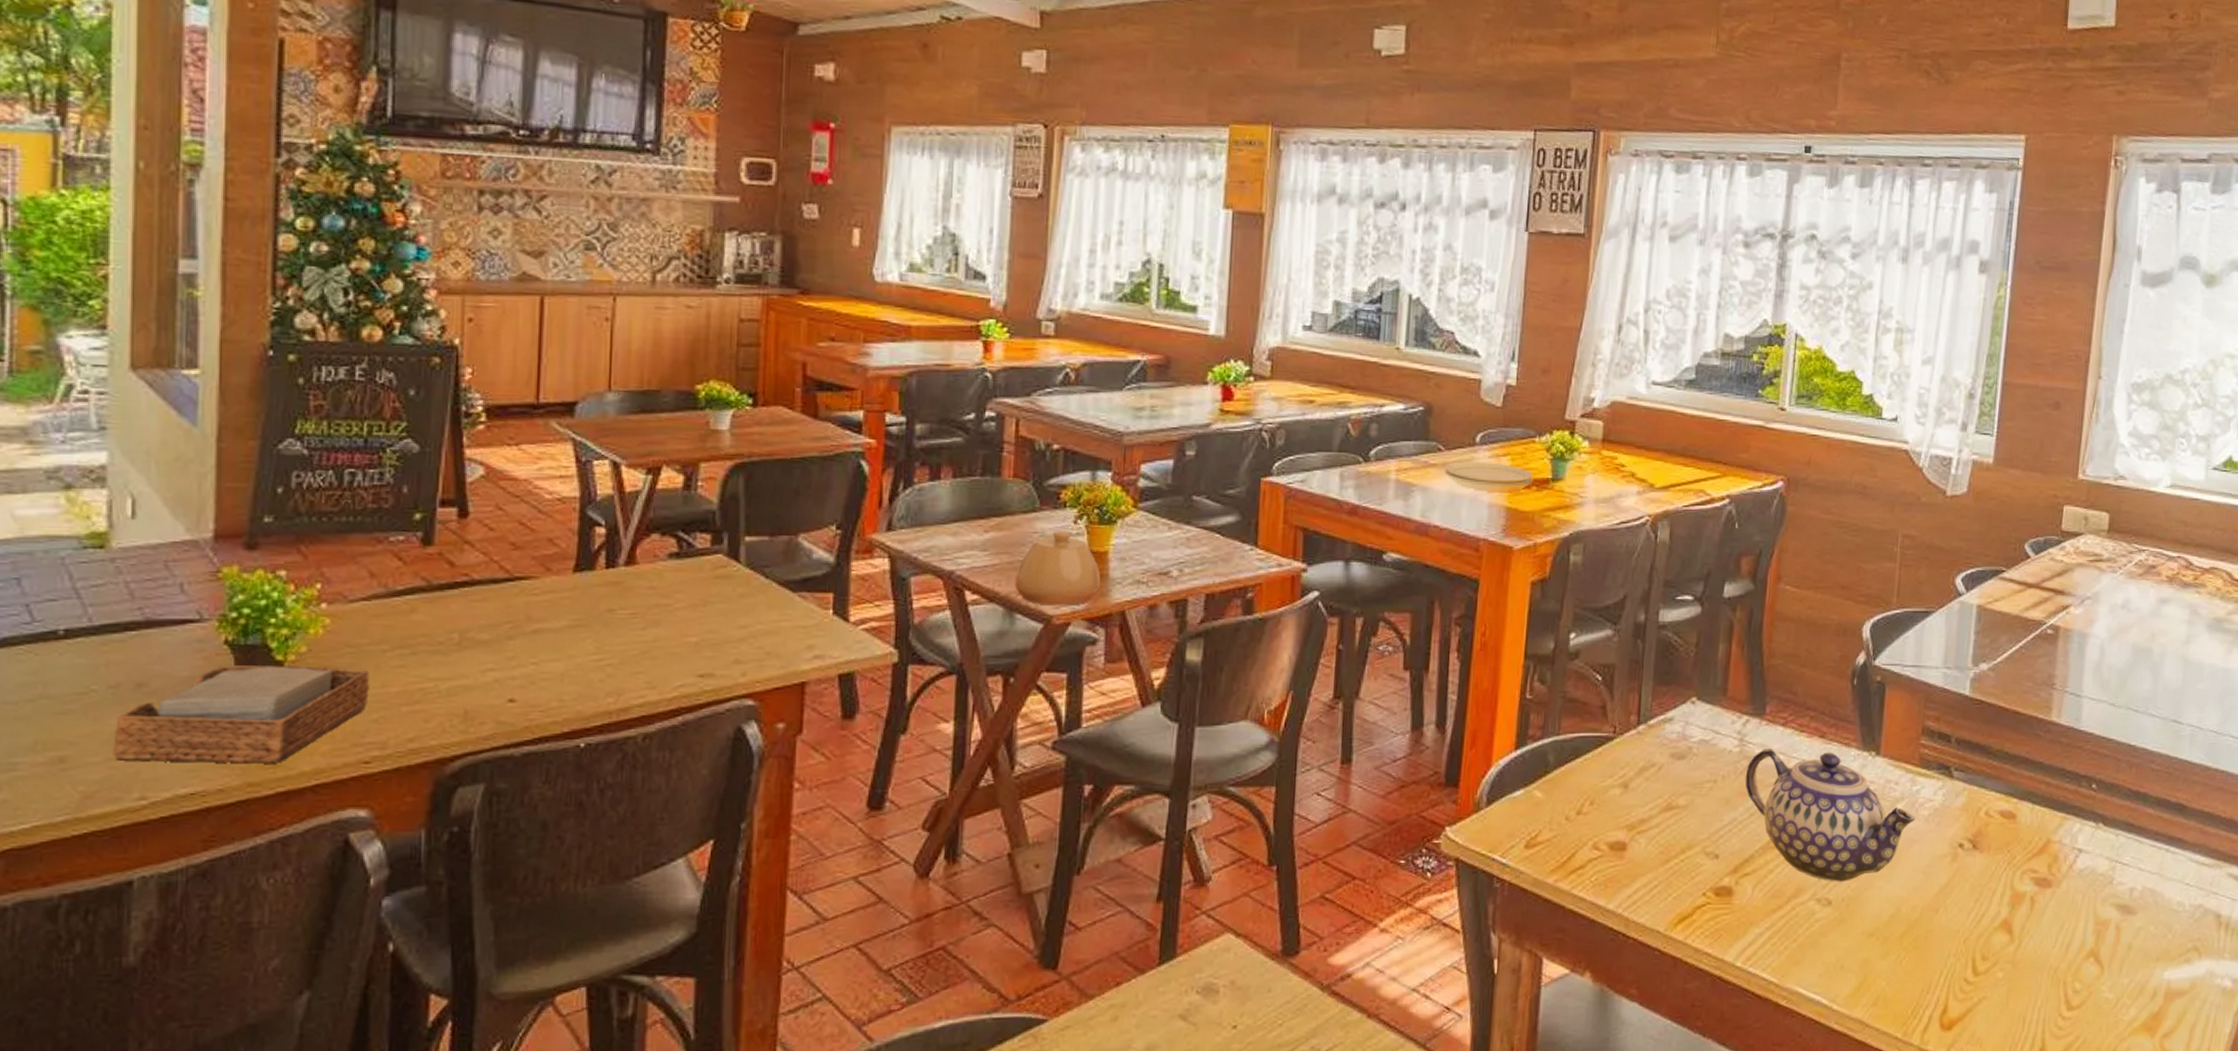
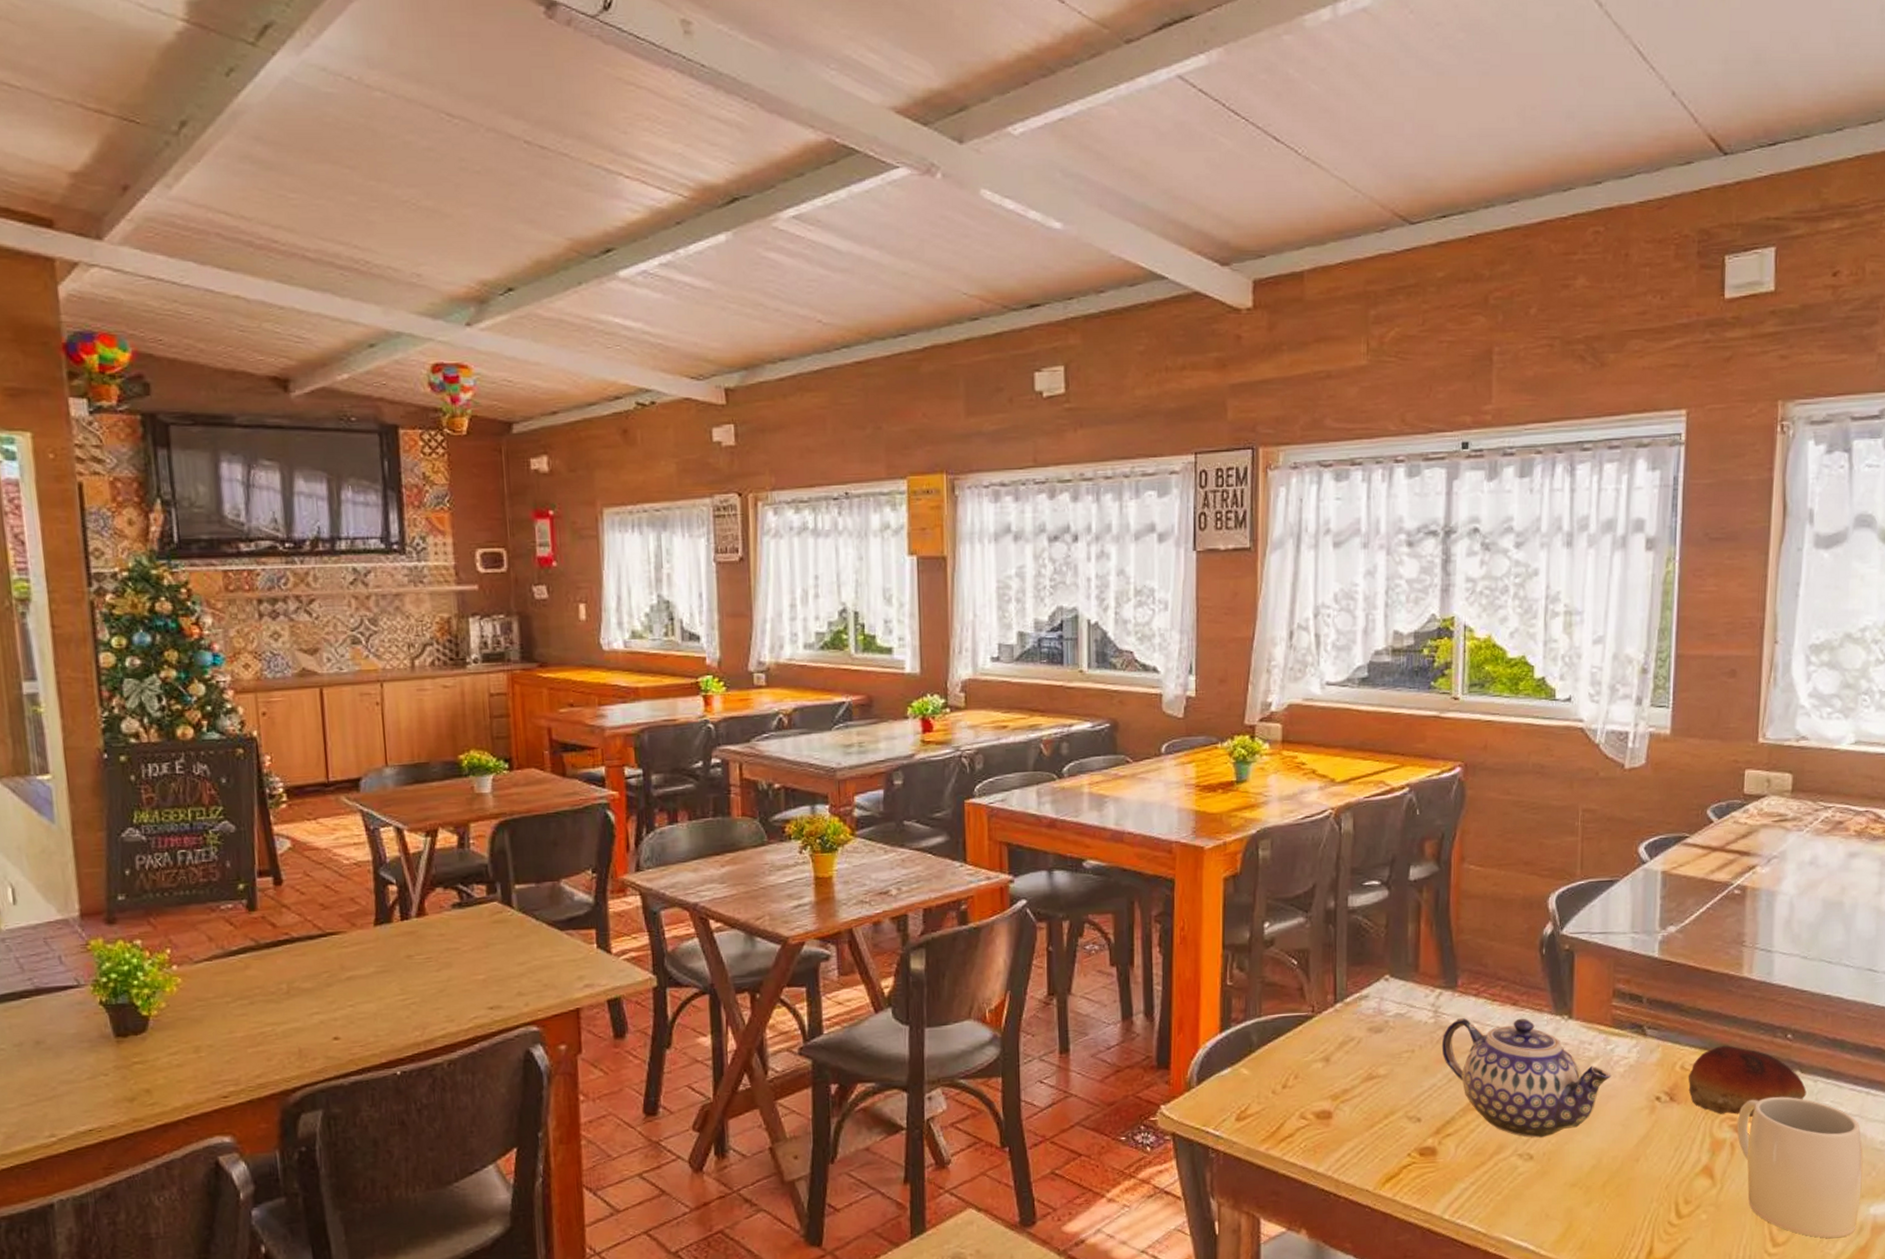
napkin holder: present [113,664,370,764] -> none [23,1018,220,1106]
sugar bowl: present [1014,531,1101,606] -> none [751,860,829,928]
plate: present [1444,461,1533,492] -> none [1134,770,1218,798]
bread roll: none [1992,793,2108,870] -> present [1688,1045,1807,1117]
mug: none [2037,849,2160,1004] -> present [1736,1096,1863,1239]

